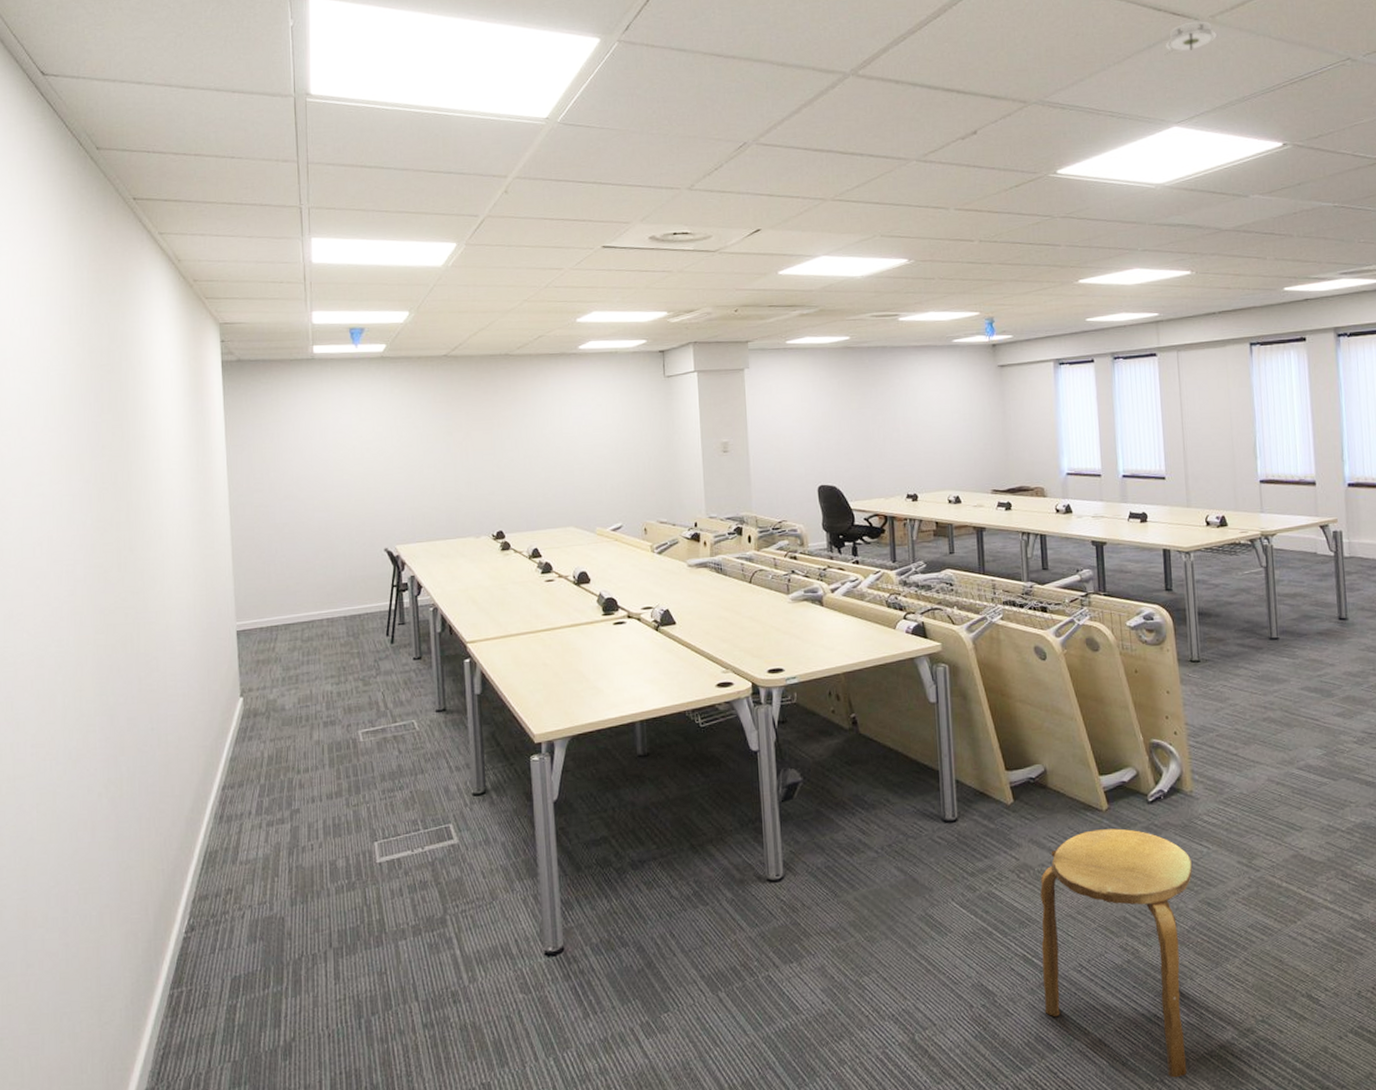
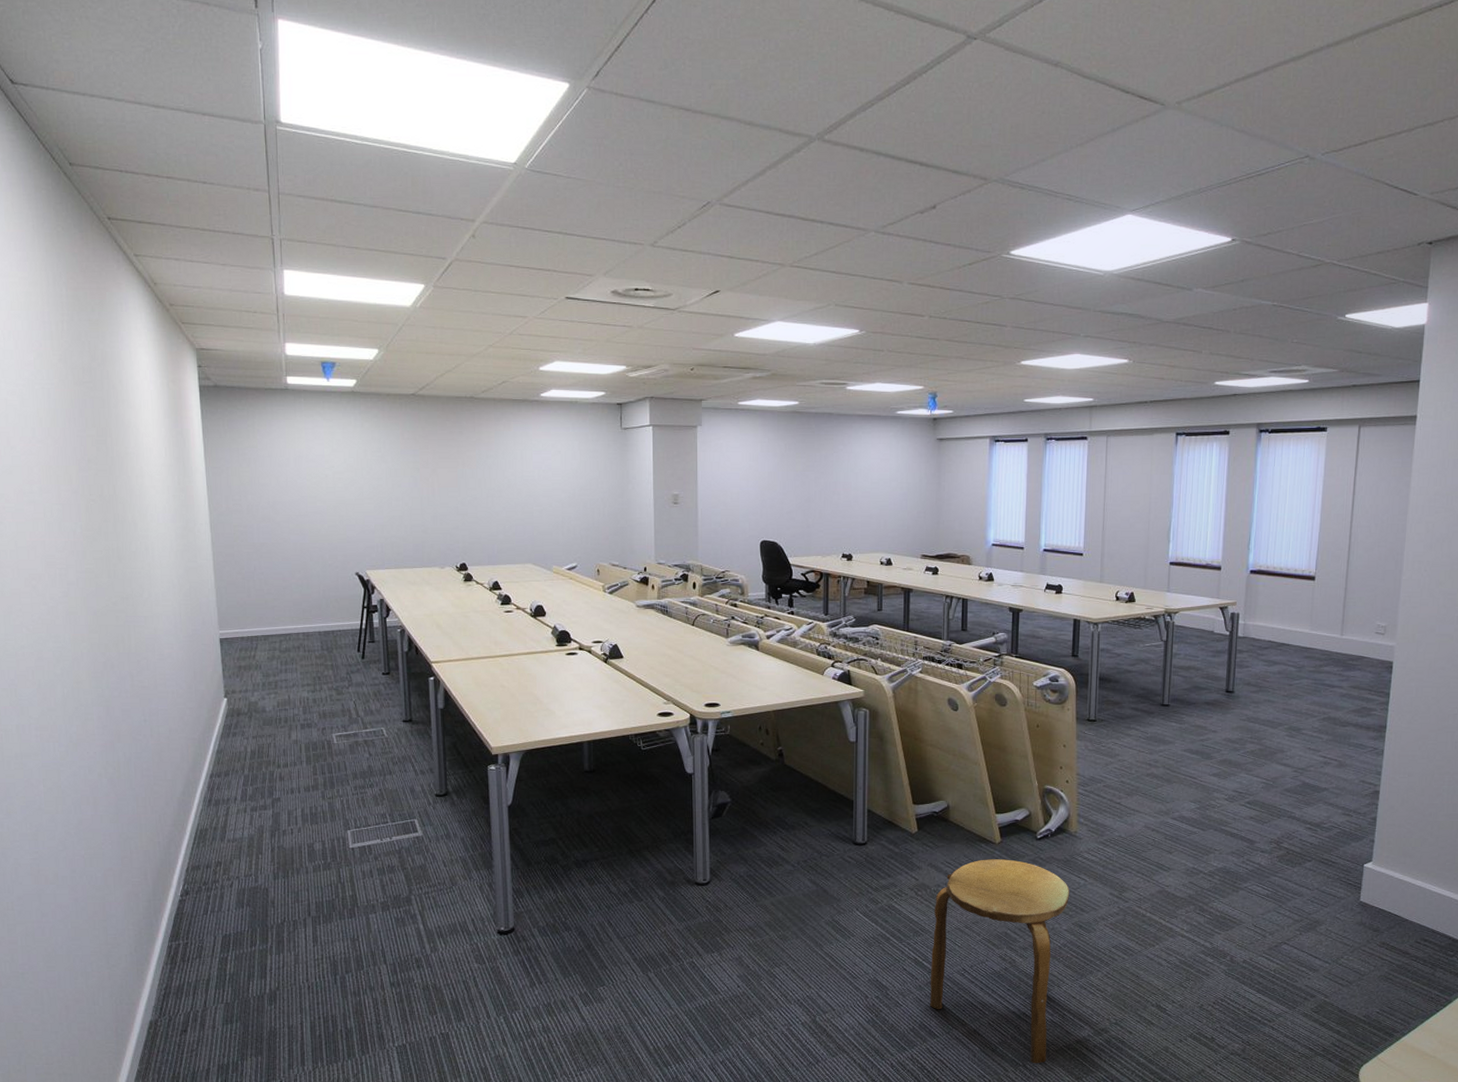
smoke detector: present [1164,21,1217,55] -> none [1127,107,1181,140]

